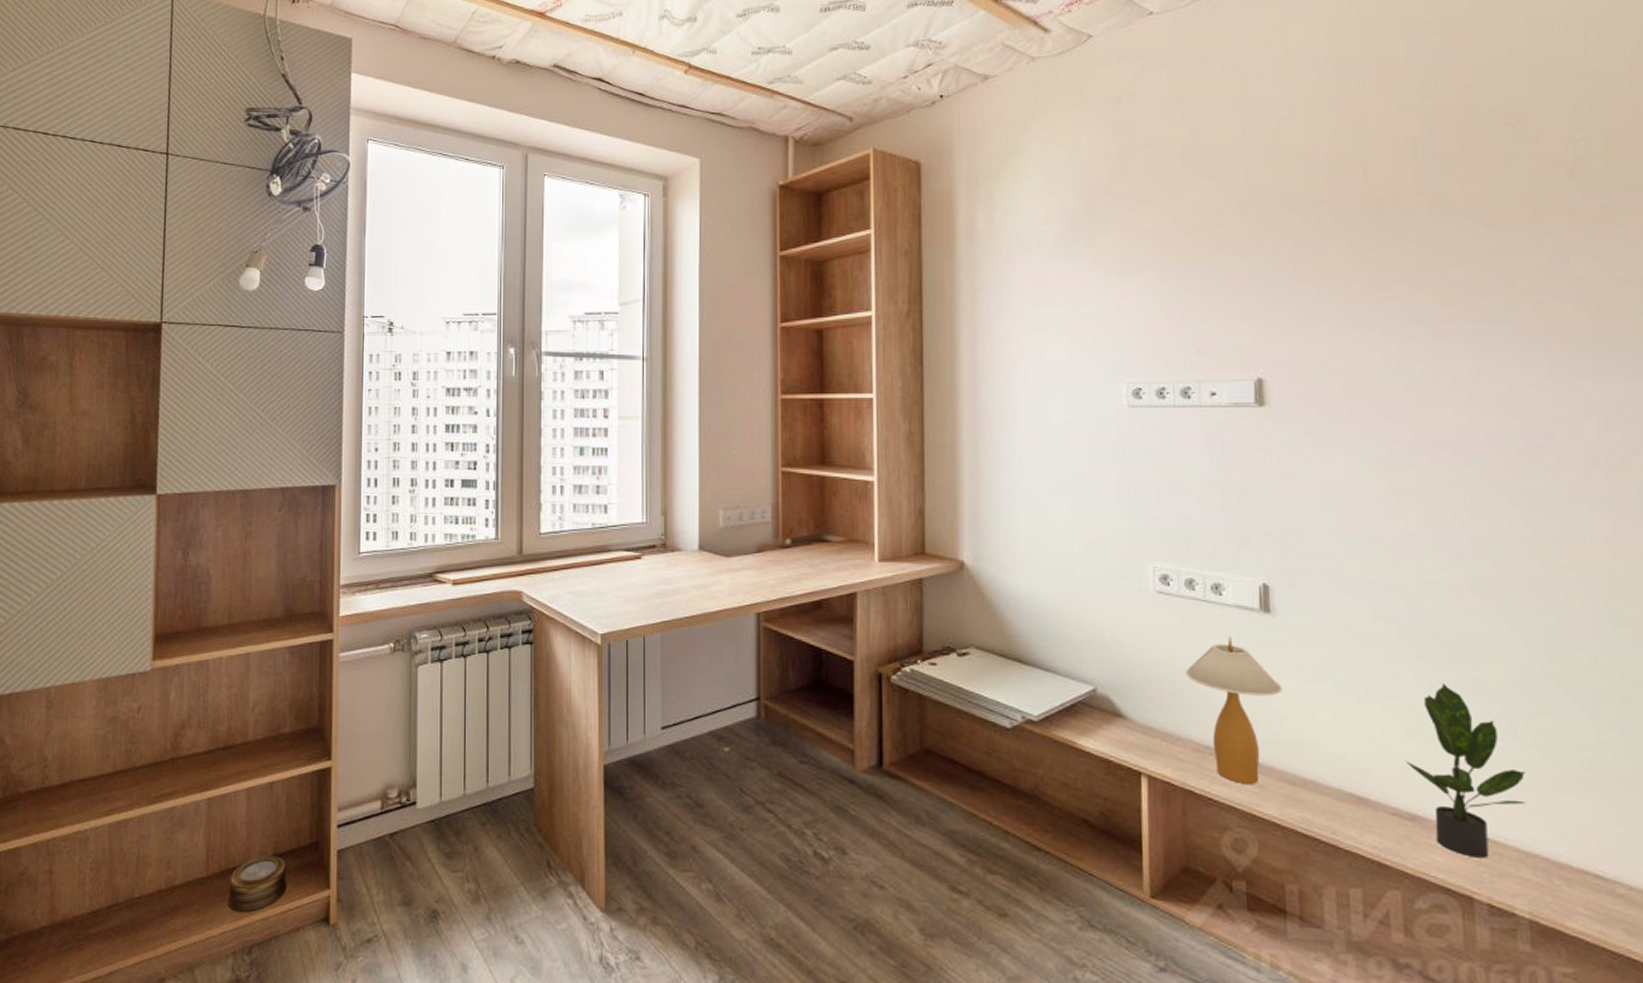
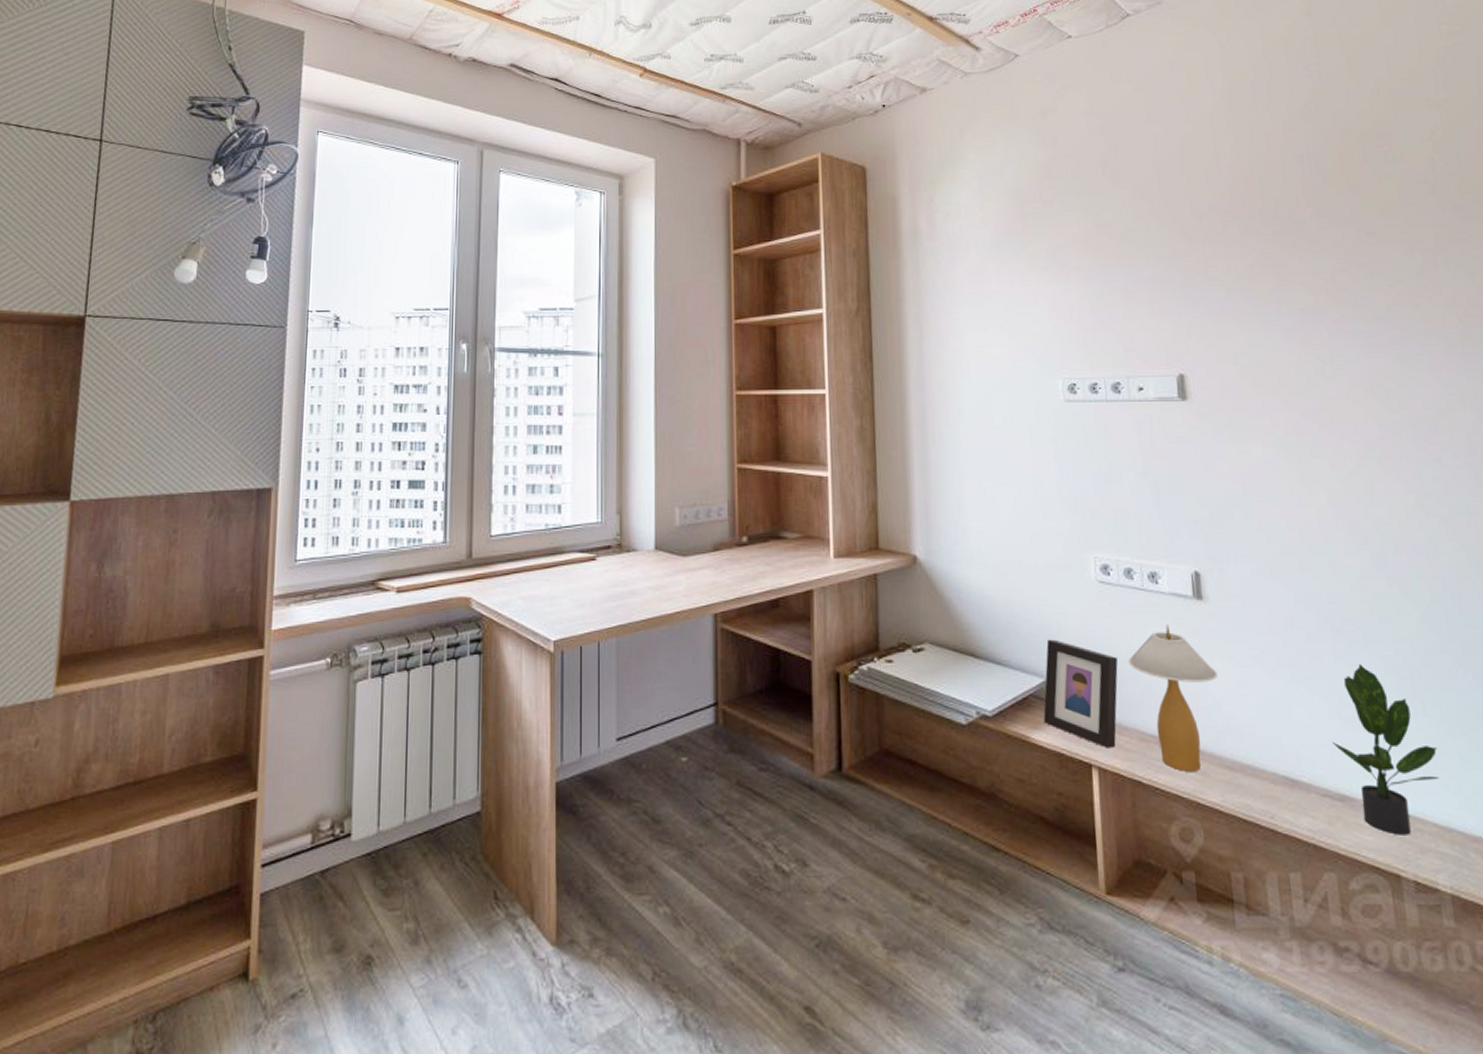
decorative box: present [228,855,288,913] -> none [131,904,203,973]
picture frame: none [1092,647,1174,758] -> present [1043,639,1118,749]

